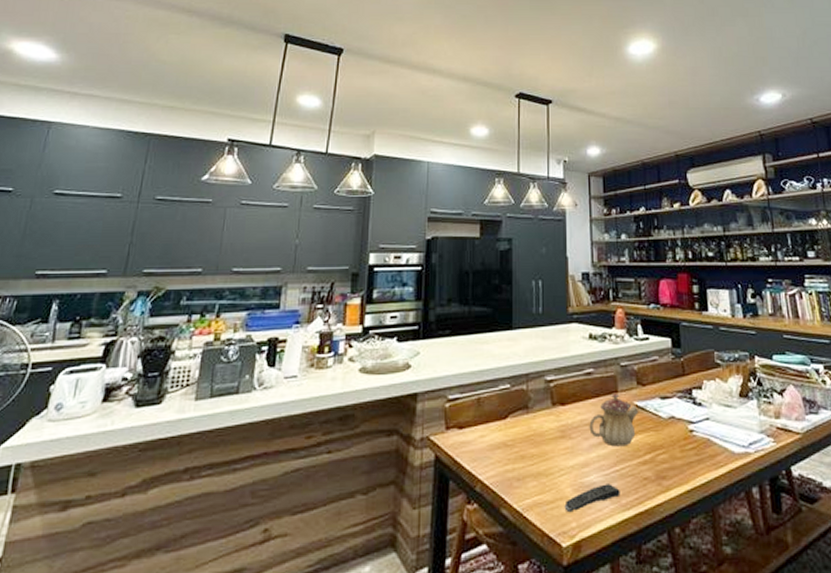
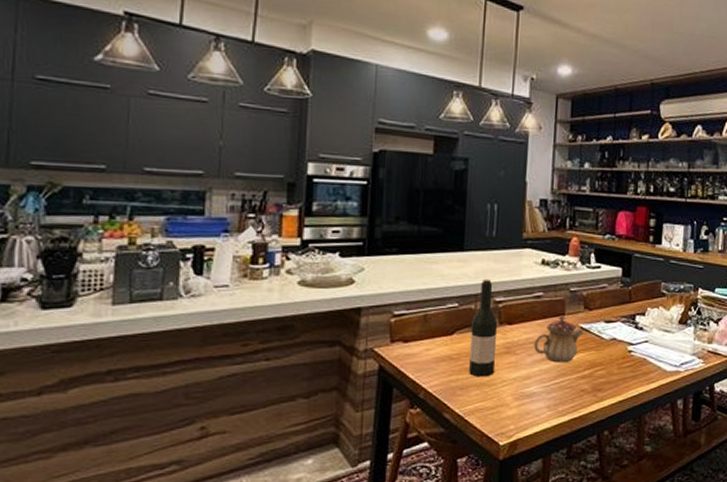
wine bottle: none [524,357,552,466] -> present [469,279,498,377]
remote control: present [564,484,620,513] -> none [504,394,558,417]

